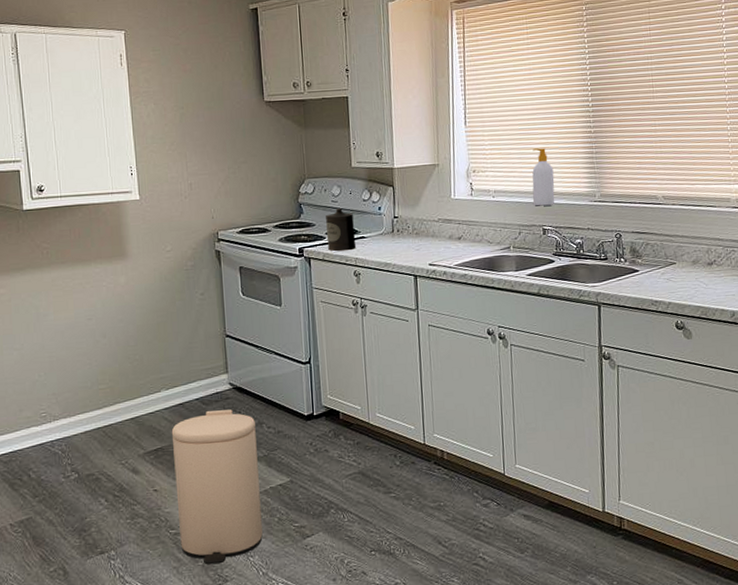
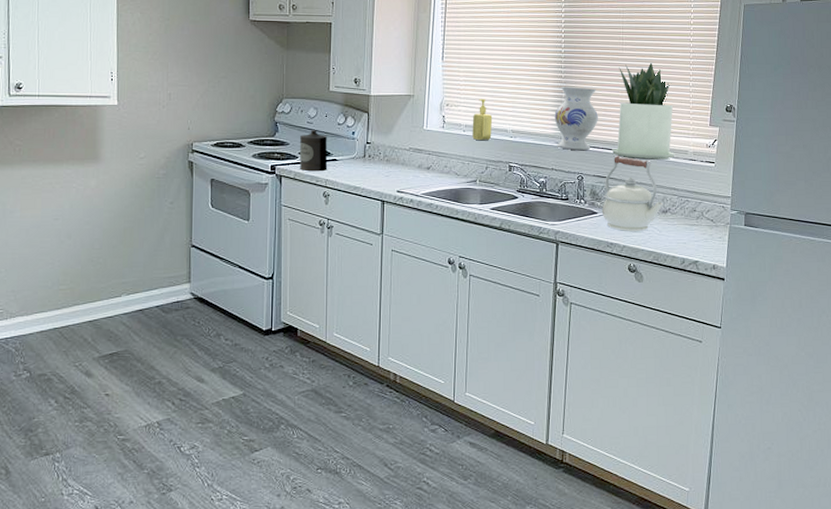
pedal bin: present [171,409,263,565] -> none [127,318,213,473]
soap dispenser: none [501,161,523,206] -> present [472,98,493,141]
soap bottle: present [532,148,555,206] -> none [501,88,524,144]
vase: none [586,141,634,208] -> present [554,87,599,151]
kettle: none [643,209,707,288] -> present [601,156,663,232]
planter: none [649,109,717,211] -> present [611,62,675,160]

